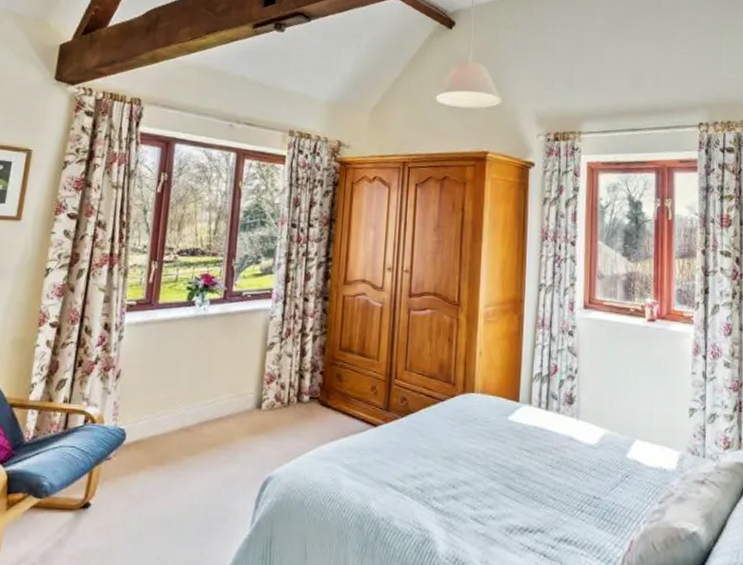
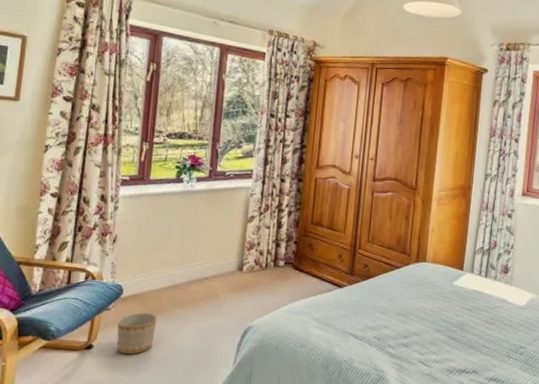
planter: none [117,462,164,515] -> present [116,312,157,355]

